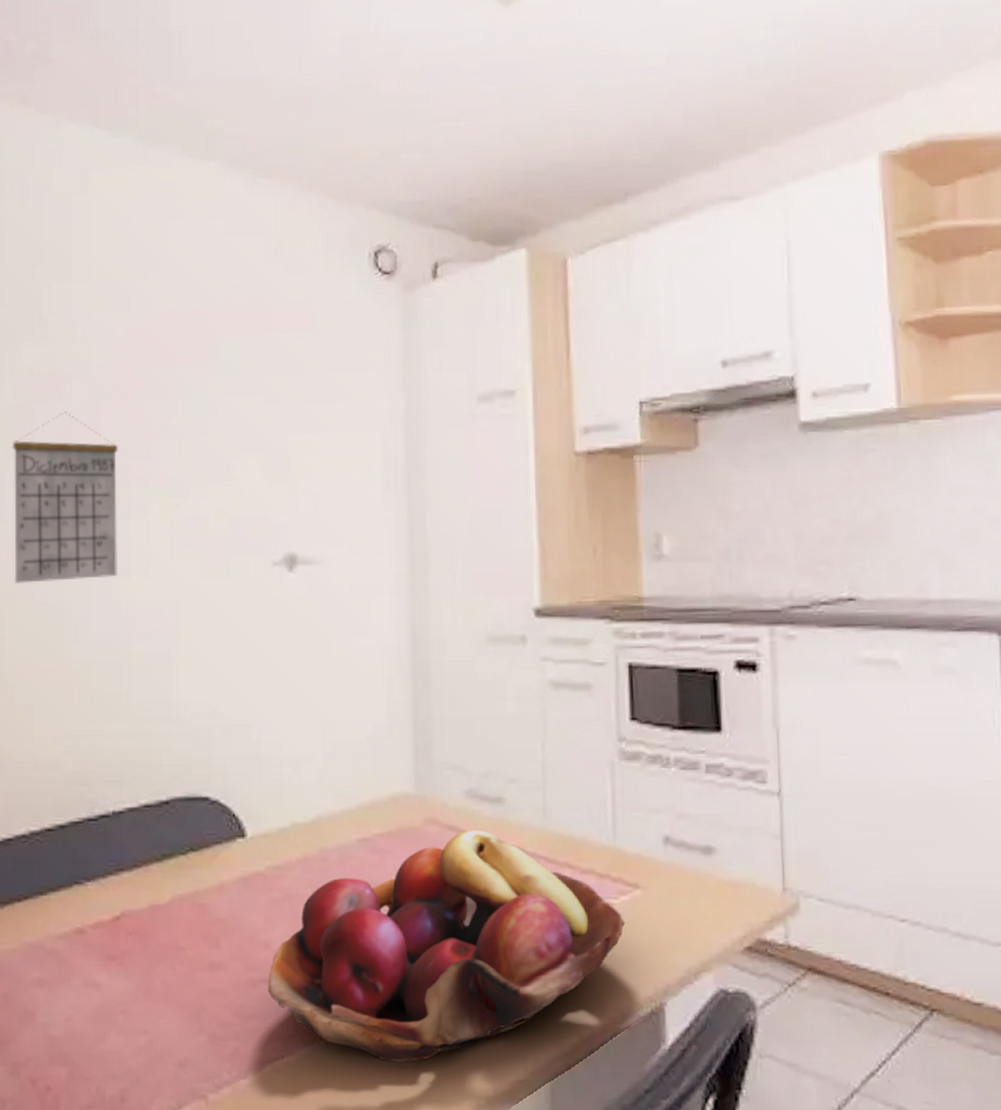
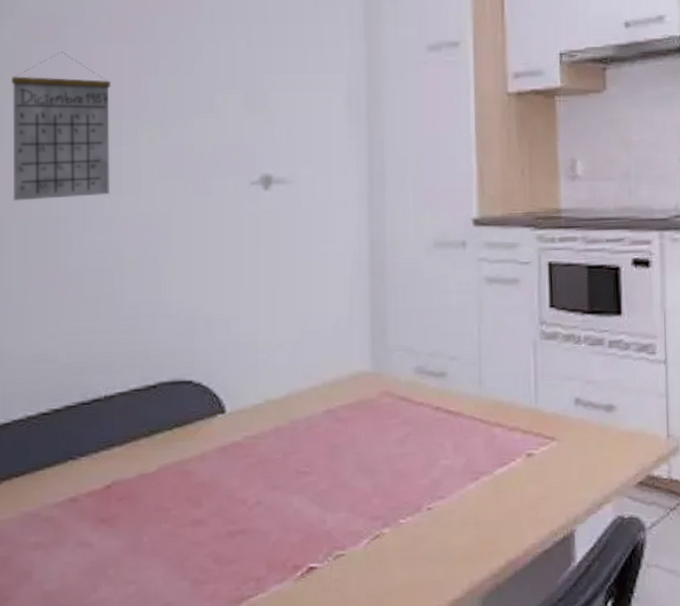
fruit basket: present [268,829,625,1062] -> none [244,399,543,592]

